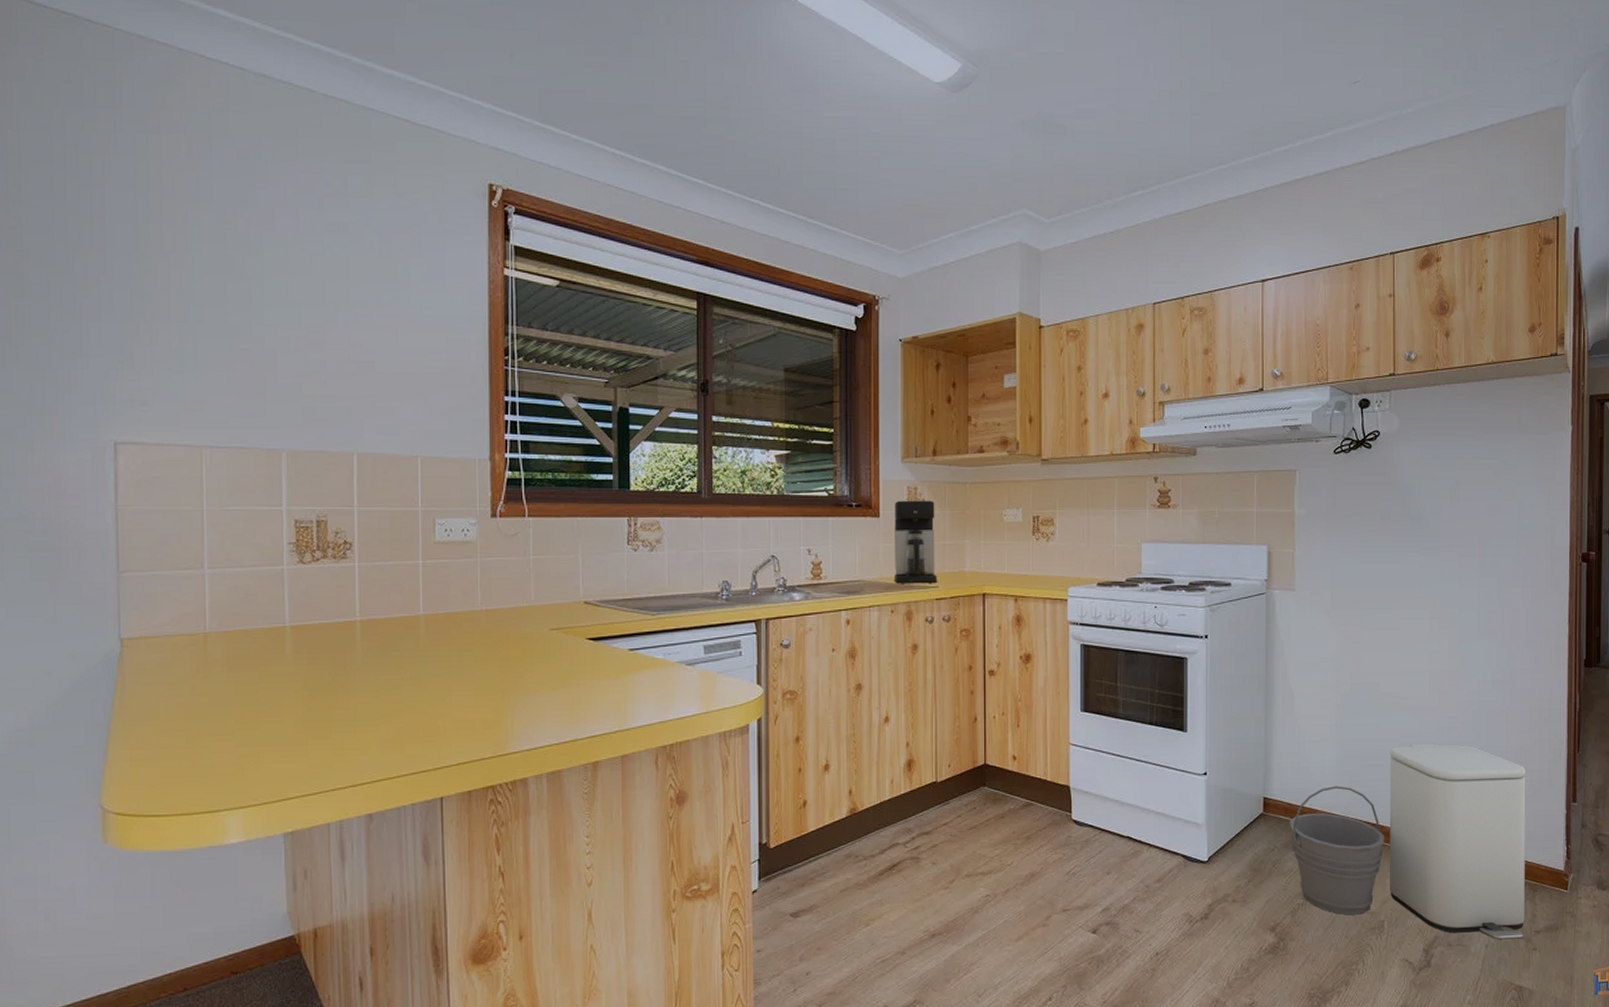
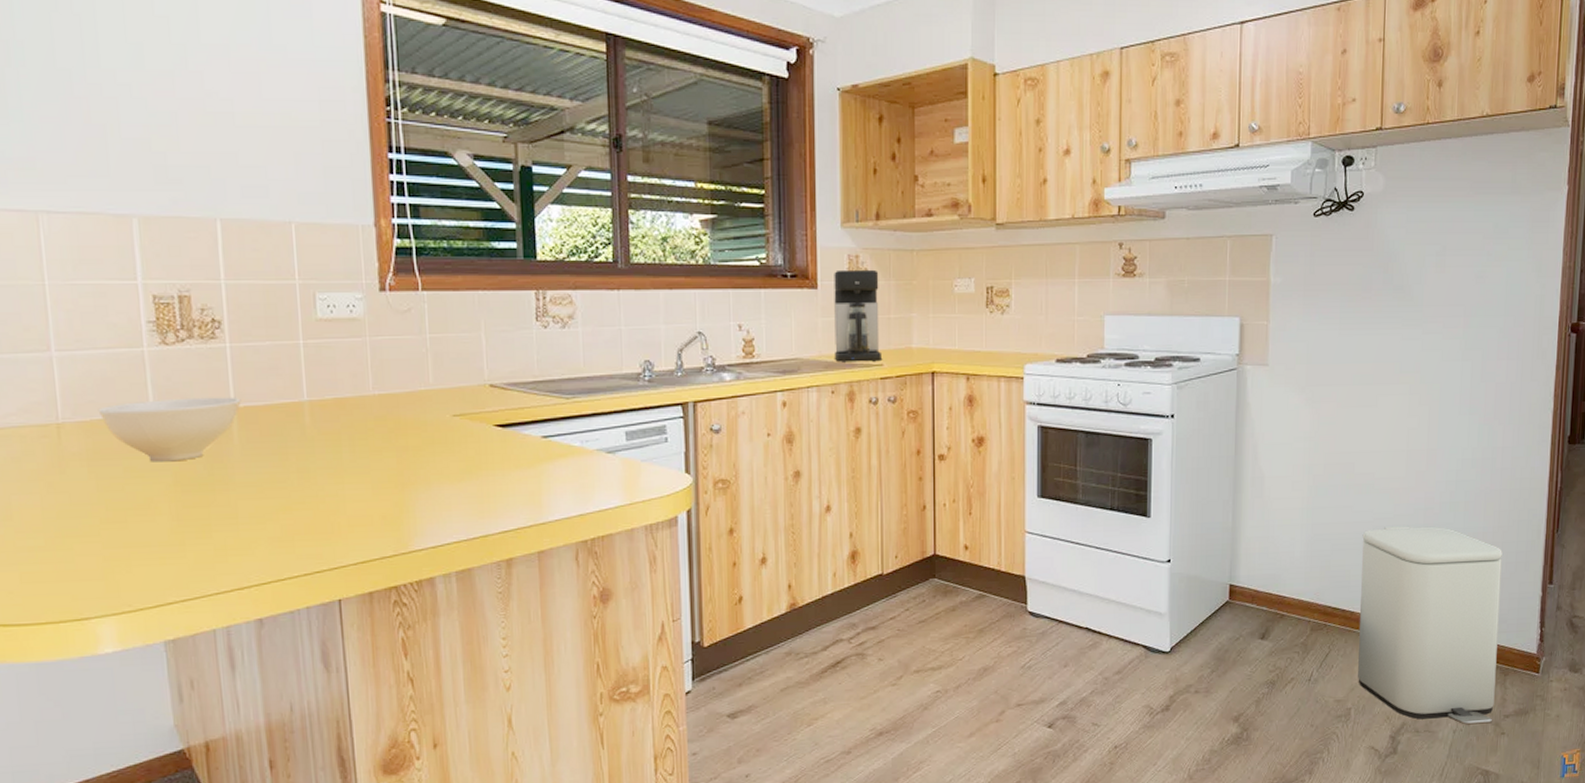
bowl: none [240,610,365,669] -> present [98,397,241,462]
bucket: present [1289,786,1385,915] -> none [1255,571,1355,704]

